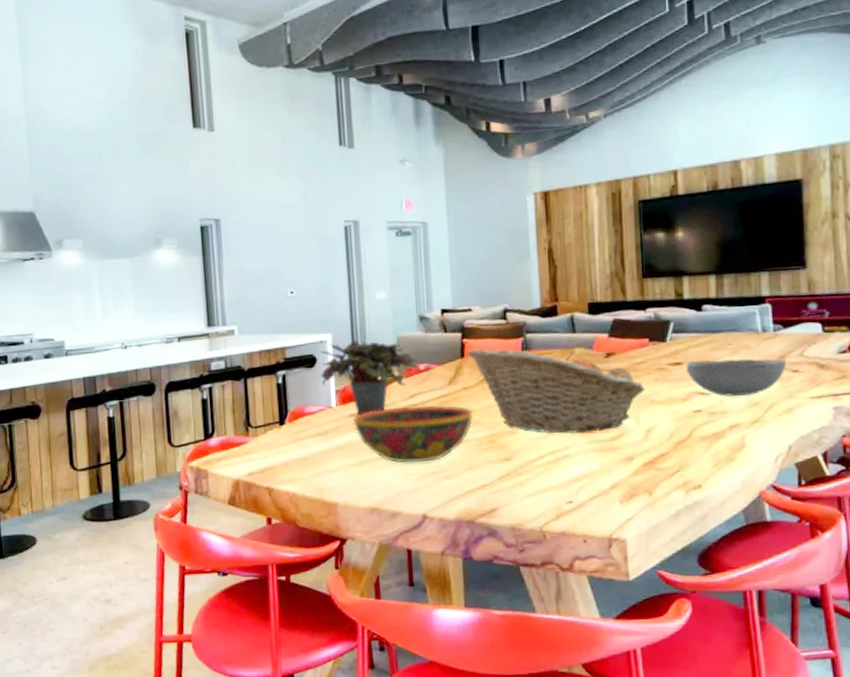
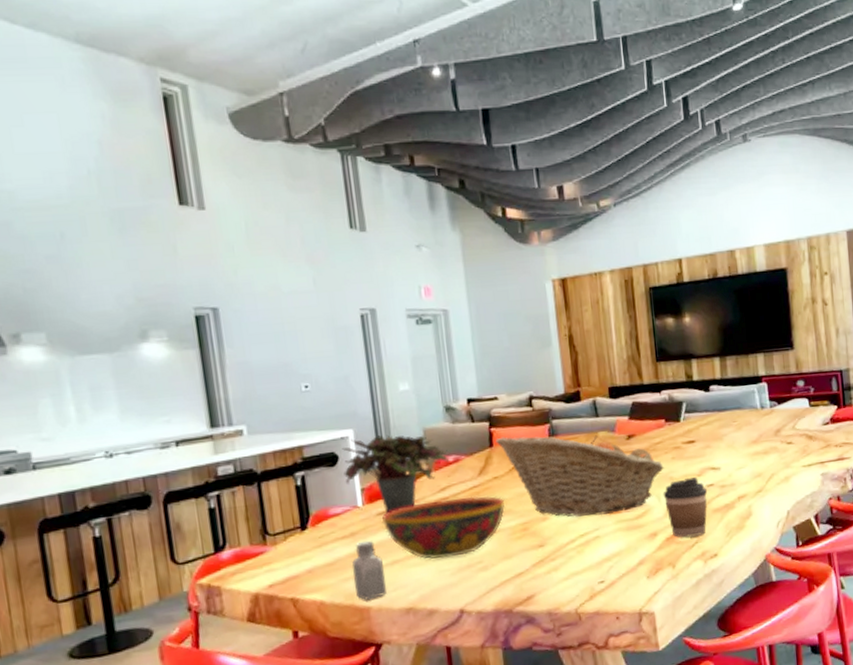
saltshaker: none [323,439,354,497] -> present [352,540,387,601]
coffee cup: none [642,401,694,465] -> present [663,477,708,538]
bowl: present [686,359,786,396] -> none [698,433,782,470]

